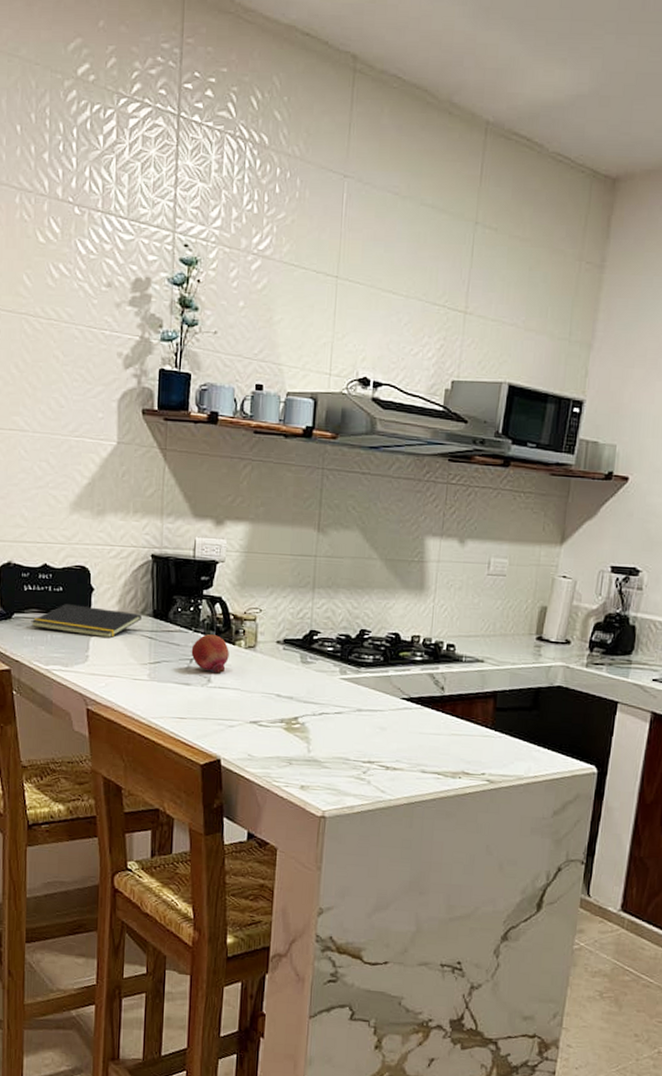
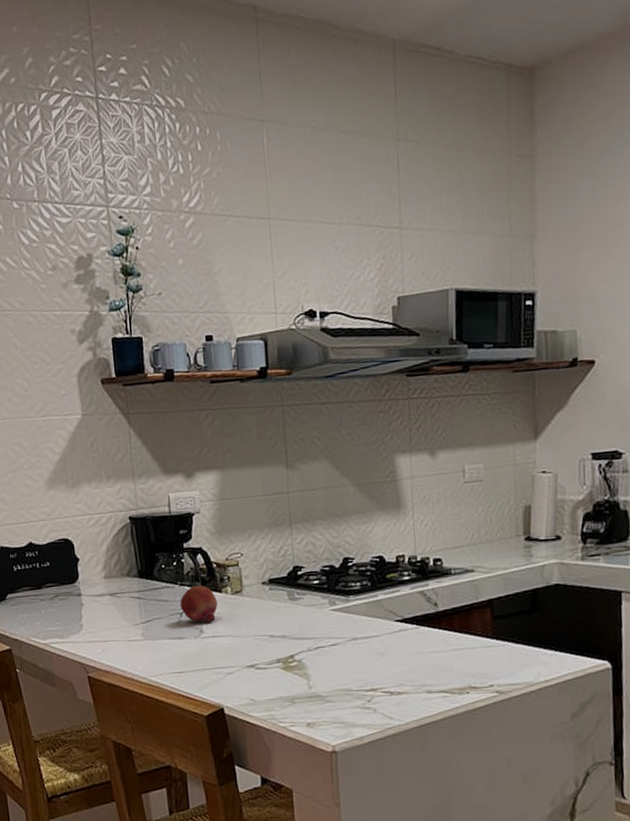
notepad: present [31,604,141,639] -> none [24,576,128,606]

